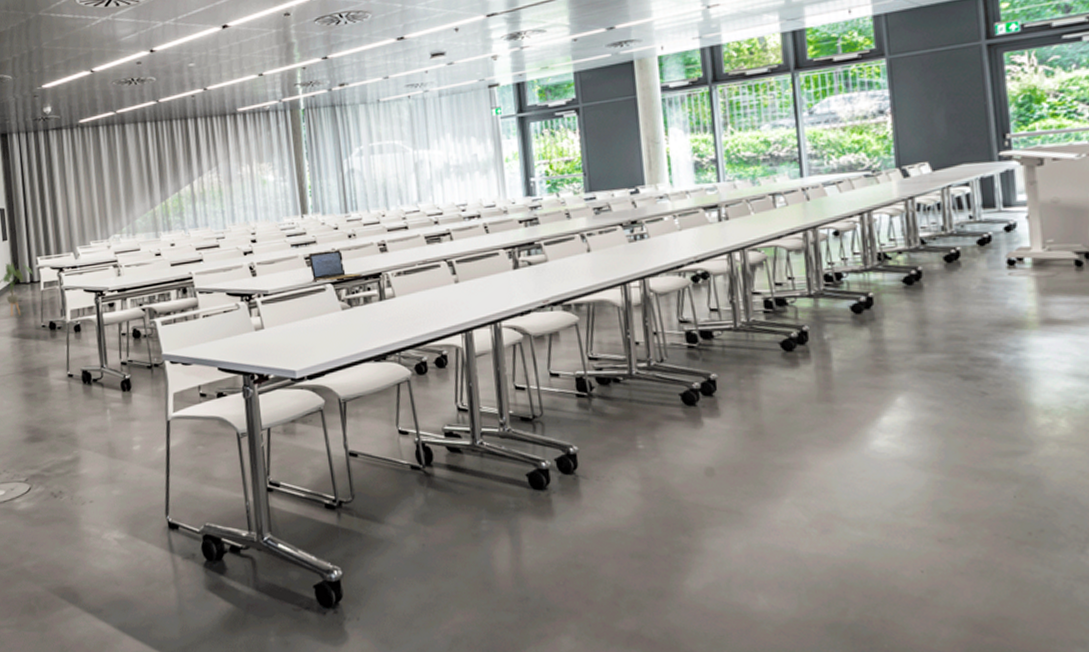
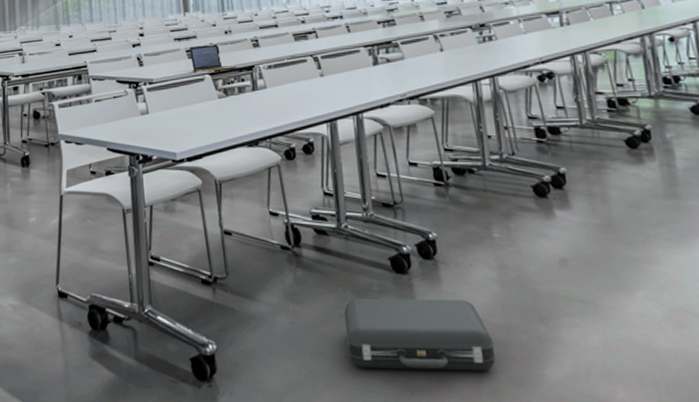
briefcase: none [478,513,636,588] -> present [344,298,496,372]

